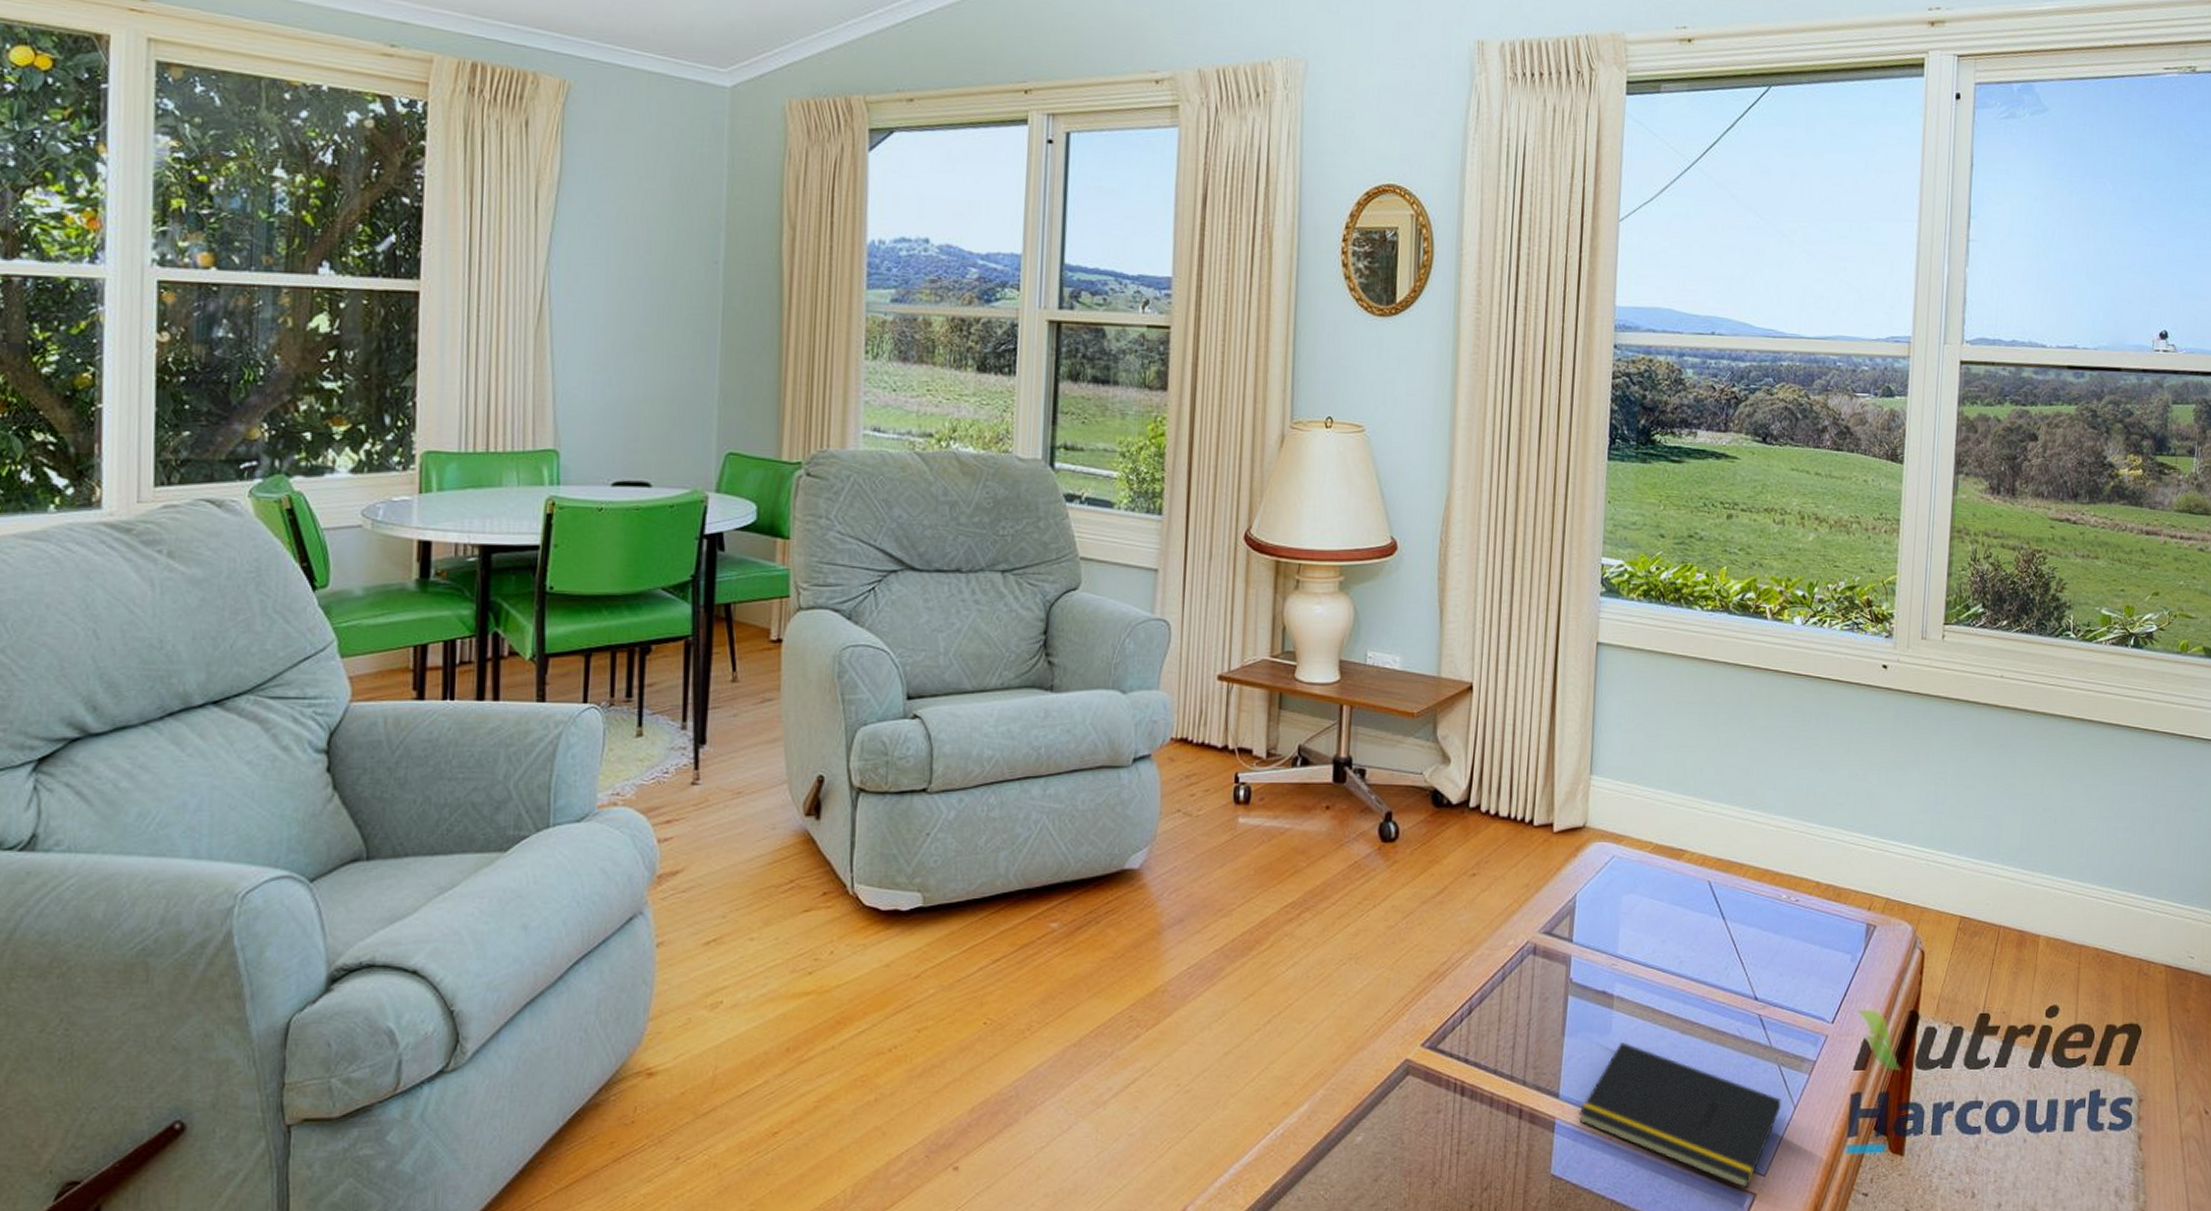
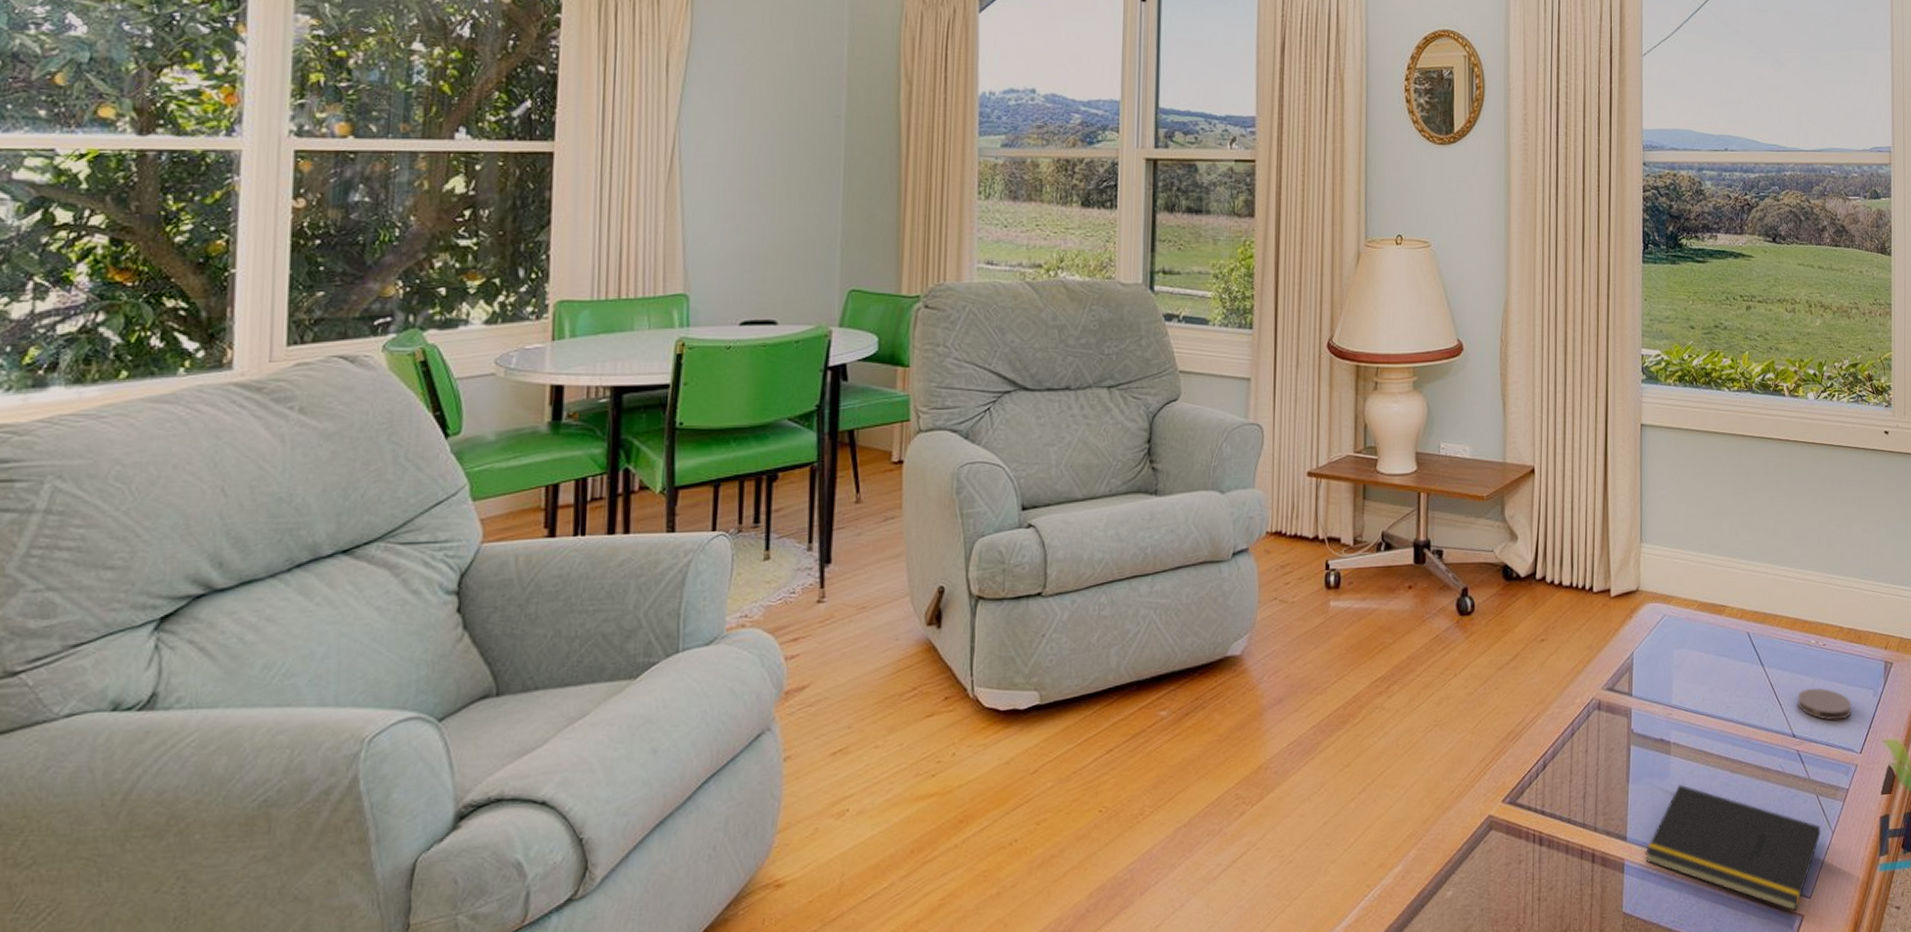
coaster: none [1762,947,1826,985] -> present [1797,687,1852,721]

